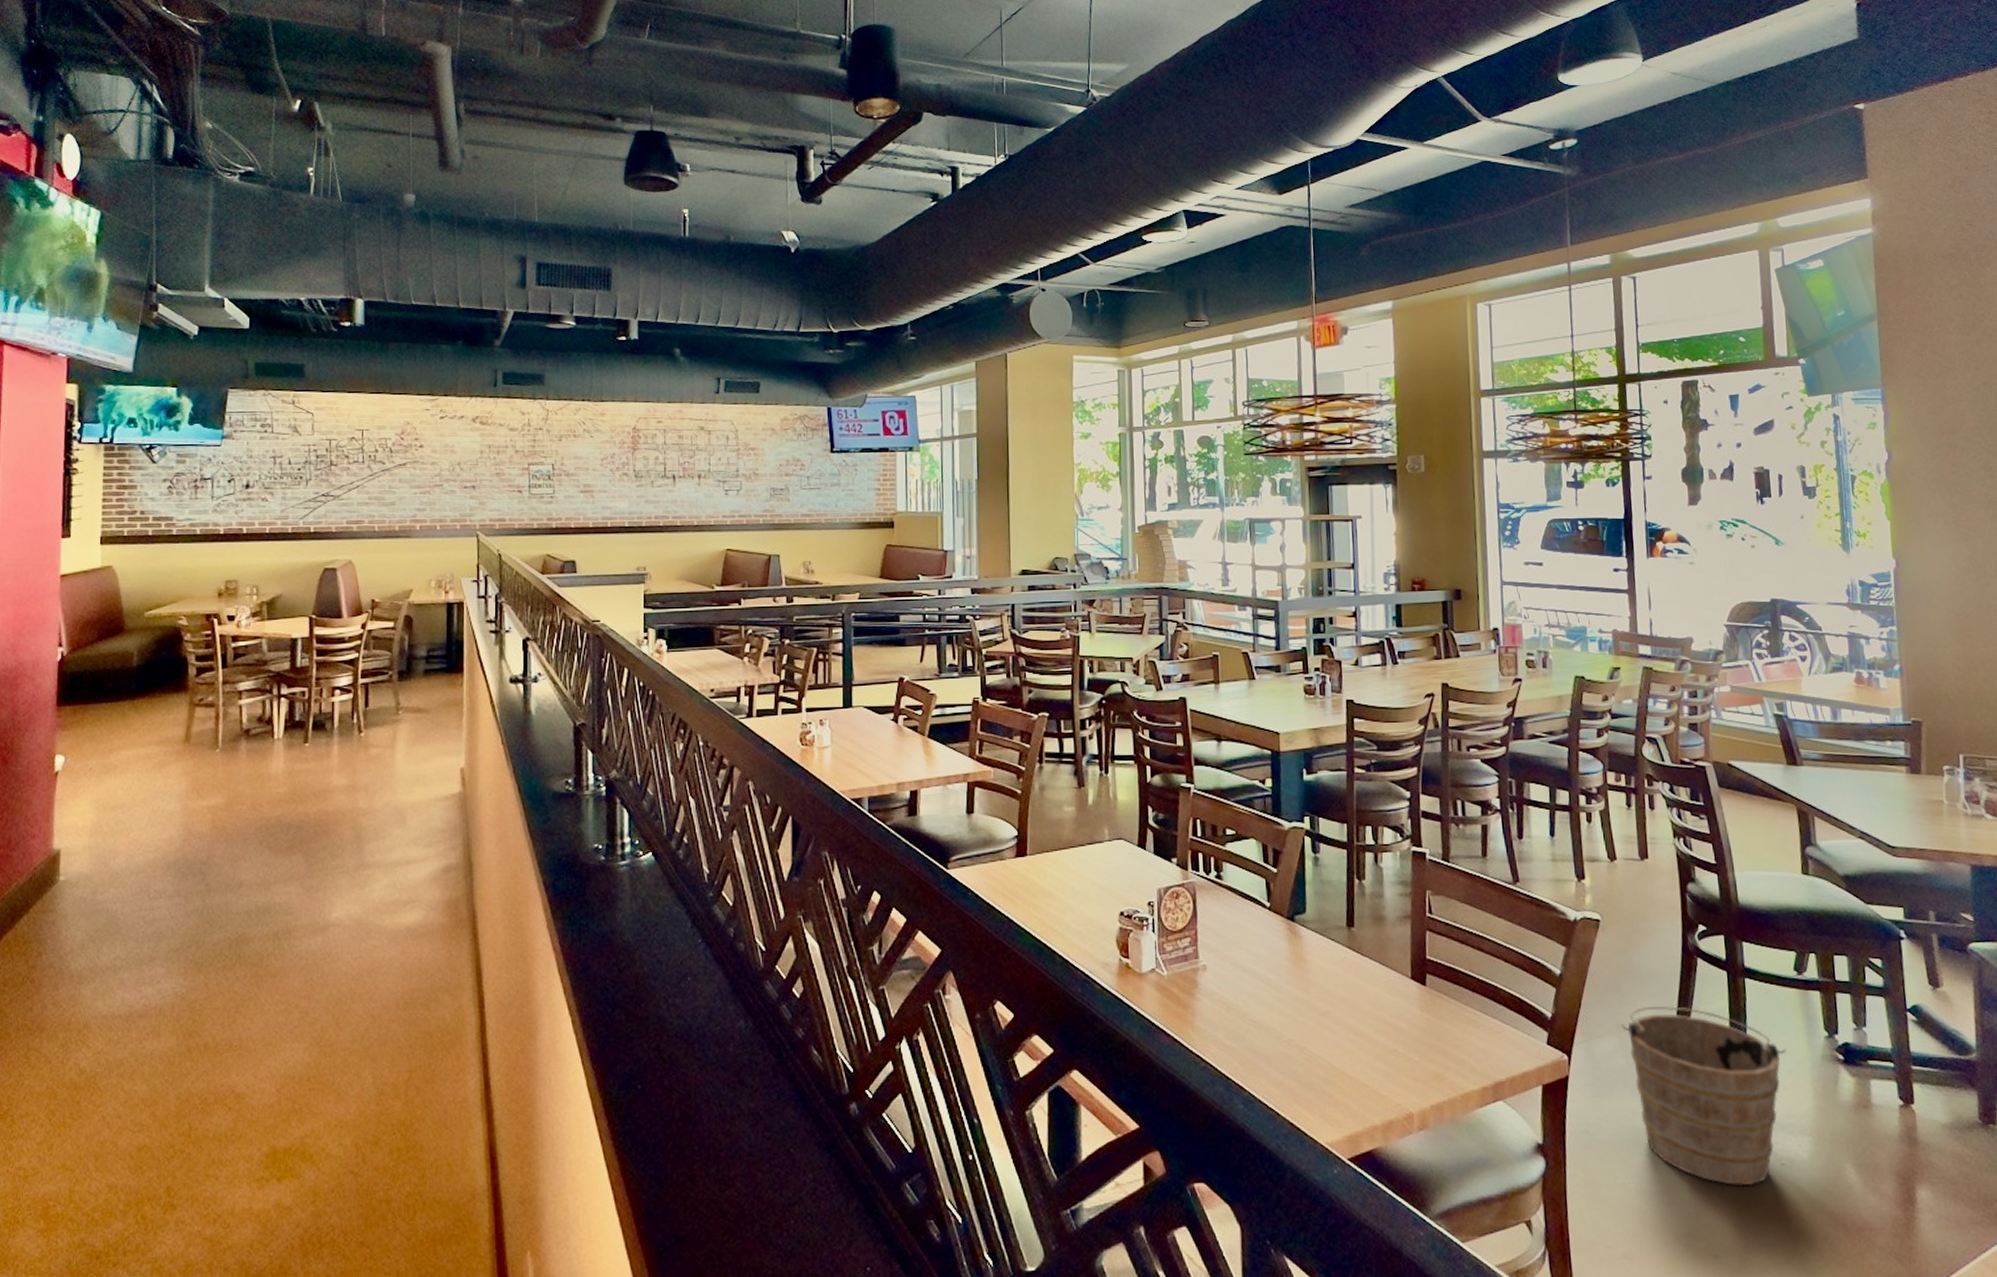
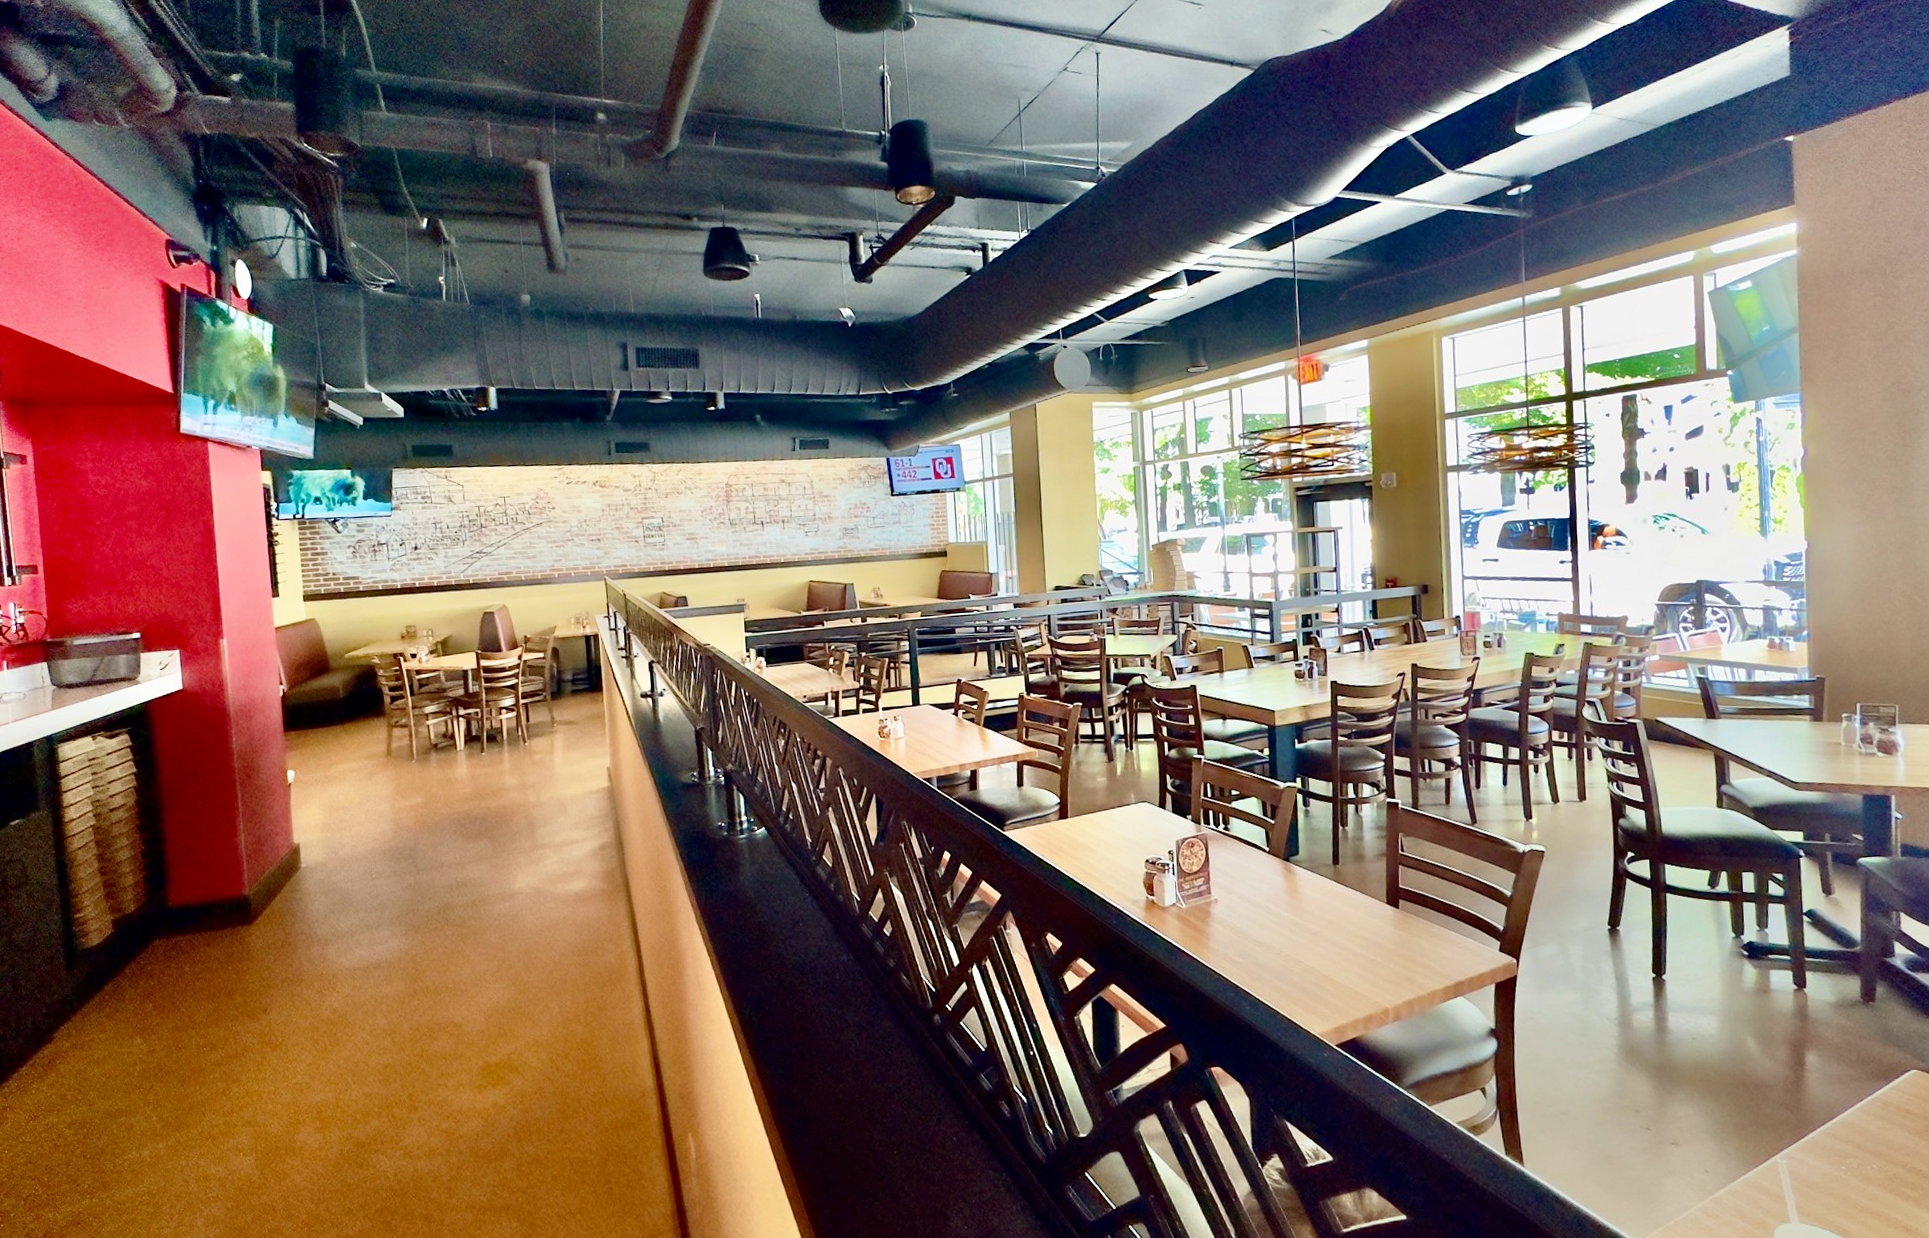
bucket: present [1622,1006,1787,1186] -> none [1562,918,1700,1056]

